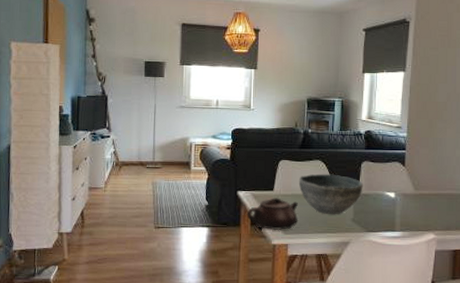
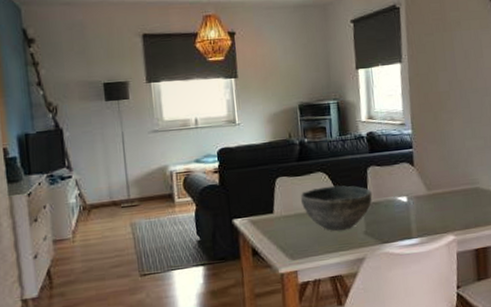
teapot: present [247,198,299,231] -> none [247,220,305,258]

